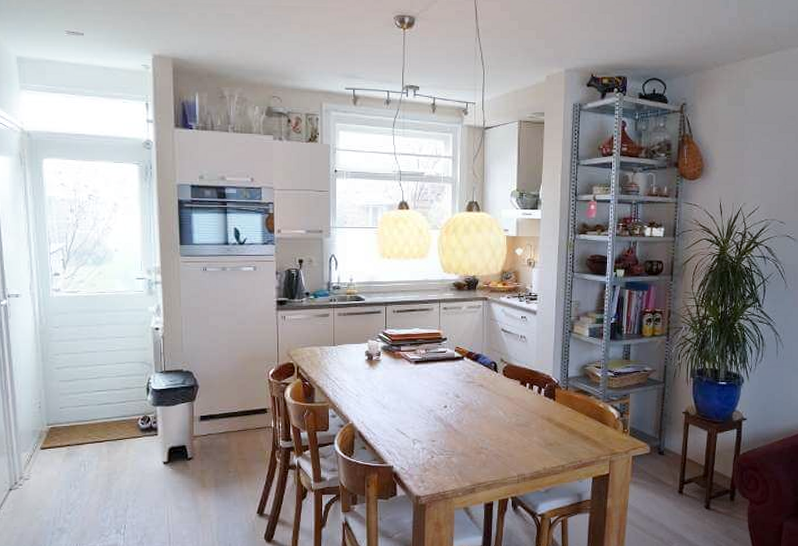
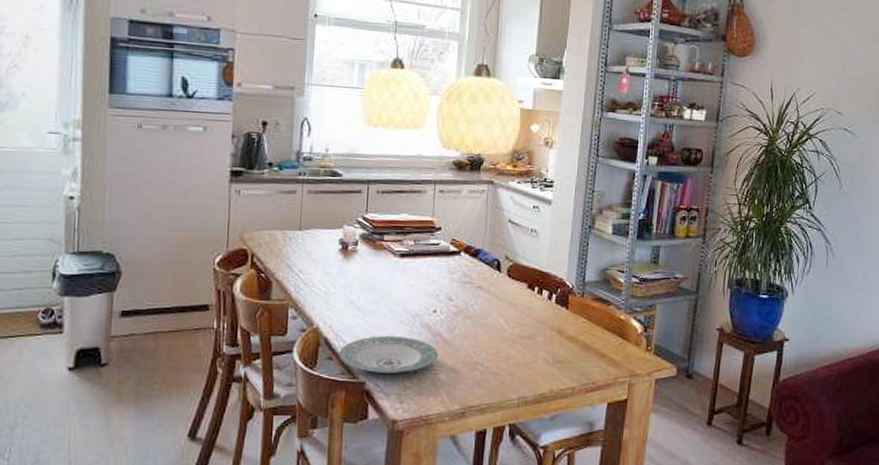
plate: none [371,428,450,459] -> present [339,336,438,374]

